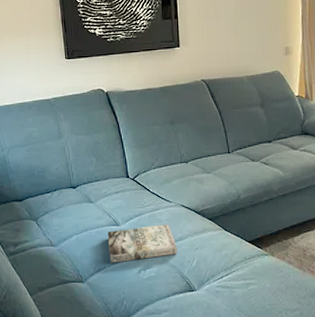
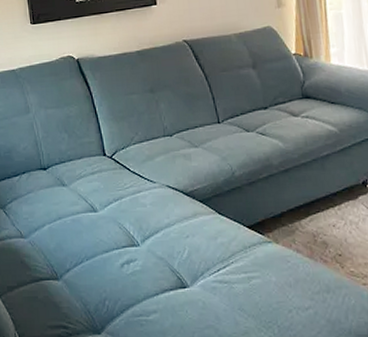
book: present [107,224,177,263] -> none [83,208,165,256]

